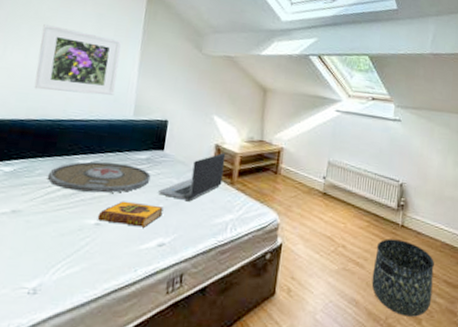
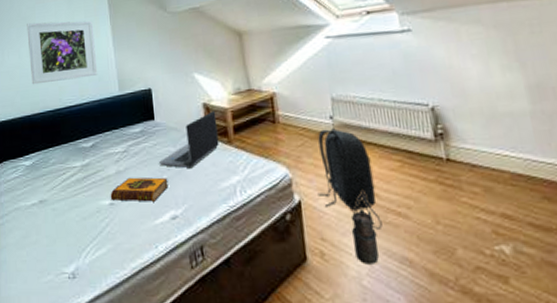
serving tray: present [47,161,151,194] -> none [60,140,149,175]
backpack: none [298,186,347,257] -> present [317,128,376,210]
lantern: none [316,241,343,302] -> present [350,191,383,265]
basket: present [371,239,434,317] -> none [420,177,517,275]

